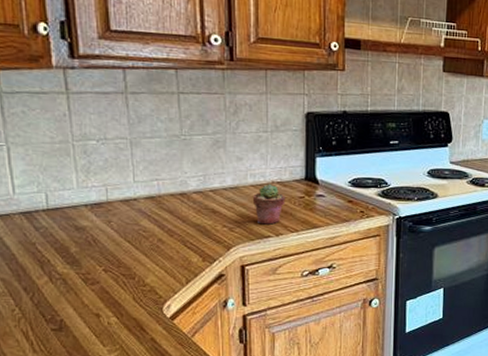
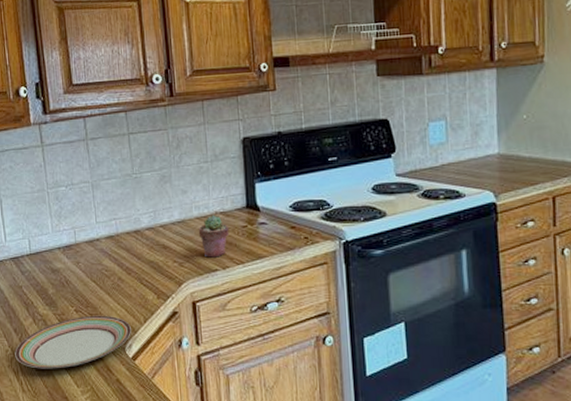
plate: none [24,275,171,329] -> present [15,315,131,369]

